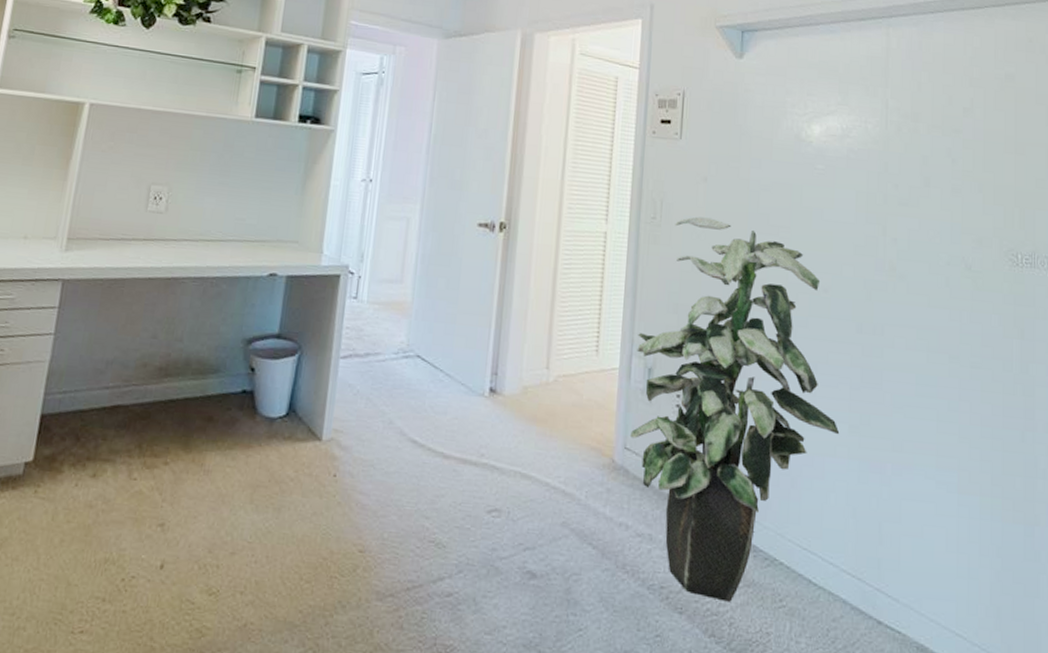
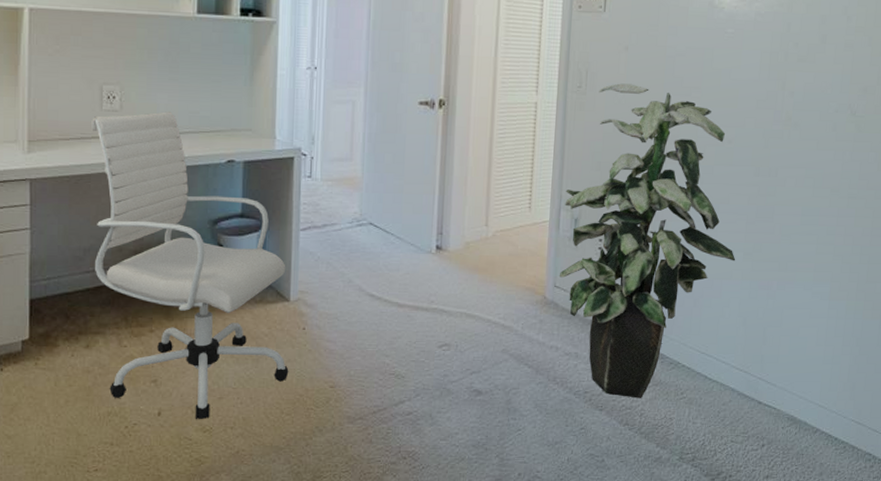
office chair: none [110,216,321,579] -> present [91,111,289,420]

